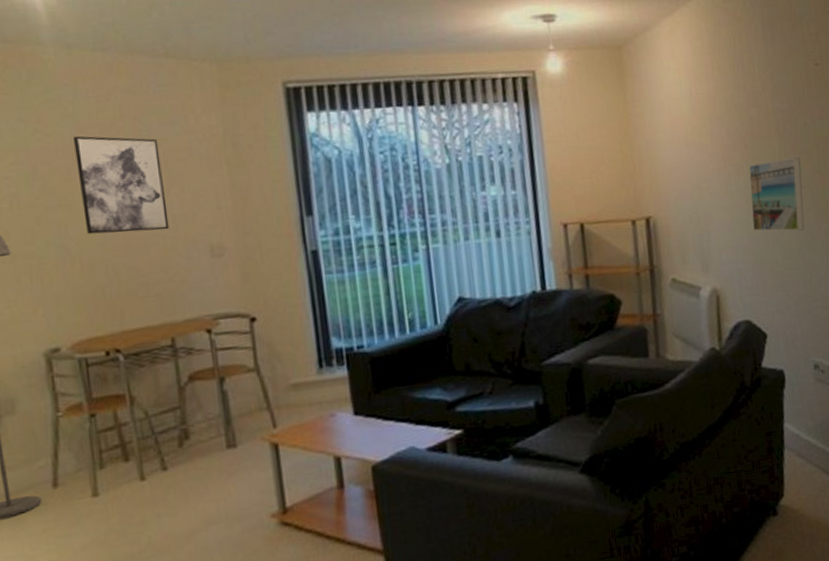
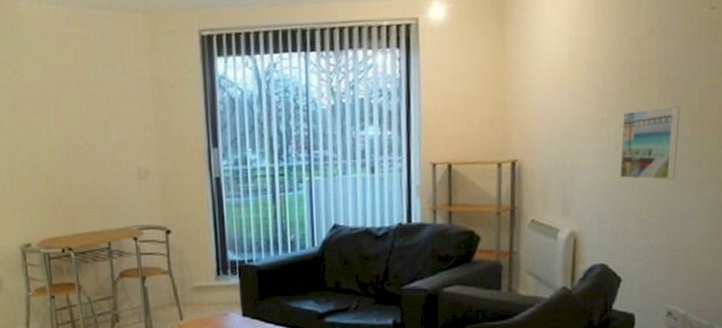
wall art: present [73,135,169,235] -> none [42,76,109,156]

